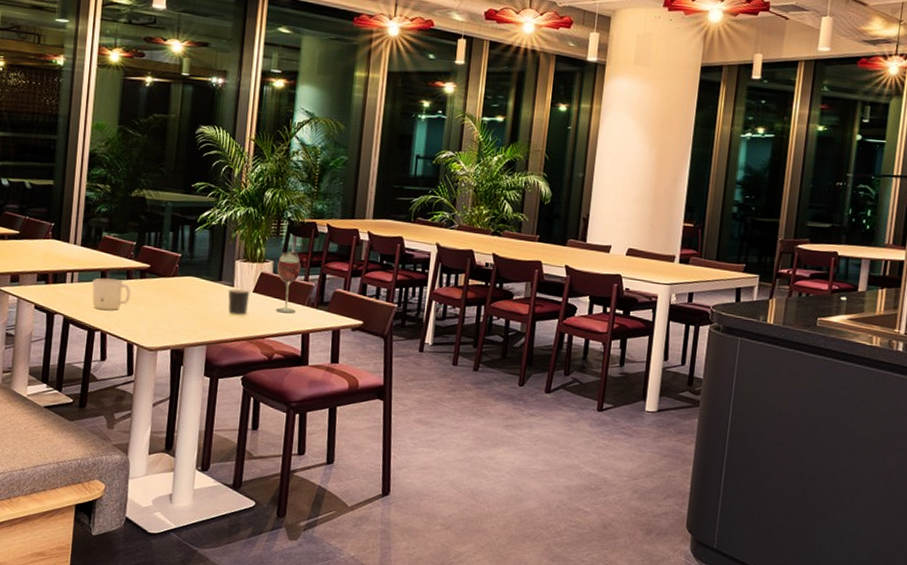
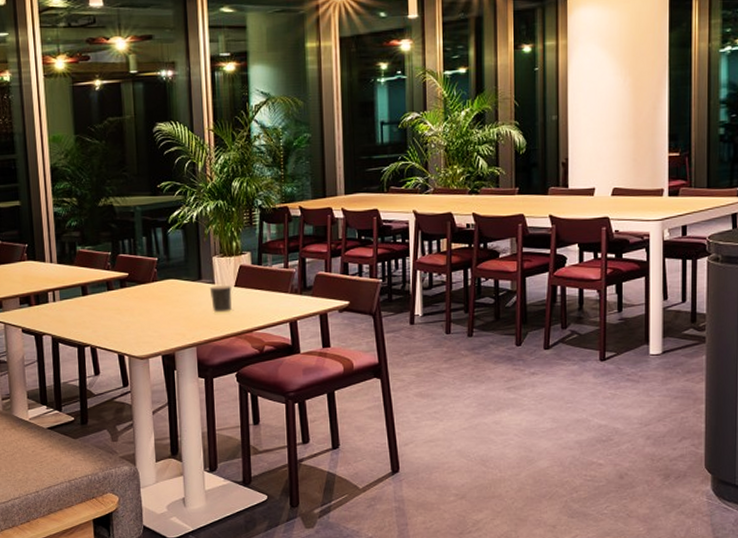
mug: present [92,278,131,311] -> none [74,292,114,325]
wineglass: present [276,251,301,314] -> none [255,240,280,304]

